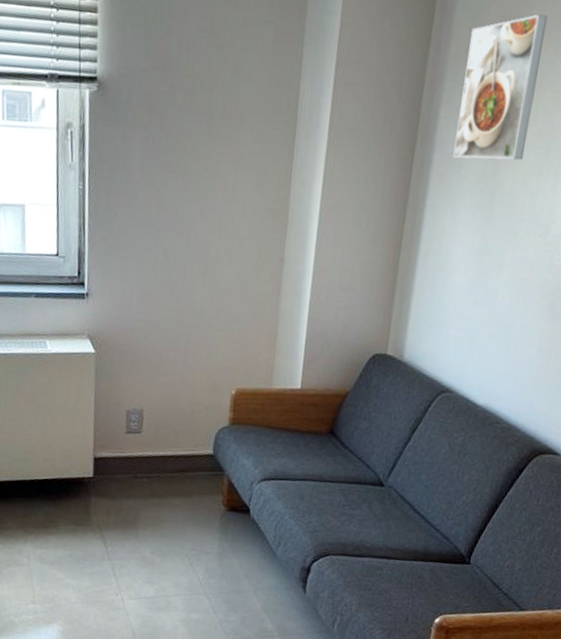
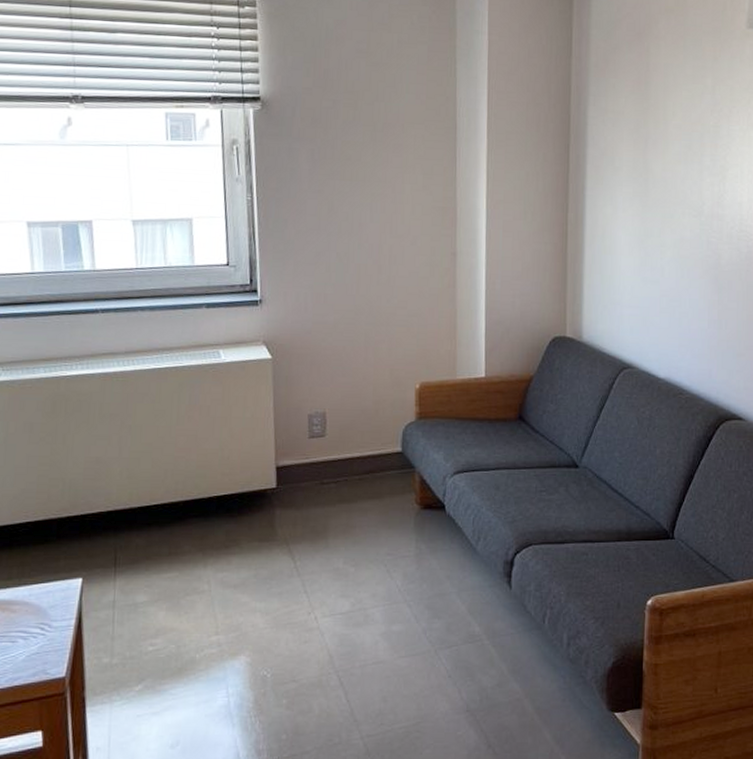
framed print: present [453,14,548,161] -> none [605,27,673,153]

